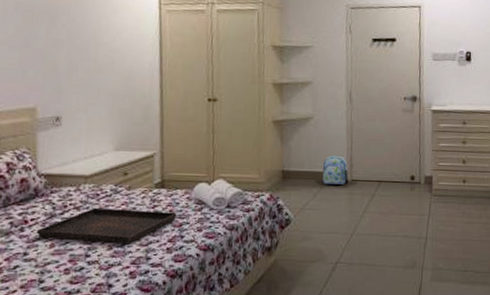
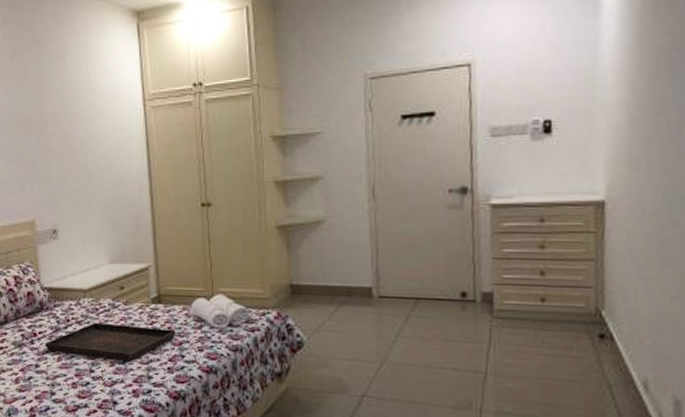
backpack: present [322,155,349,186] -> none [340,266,375,303]

